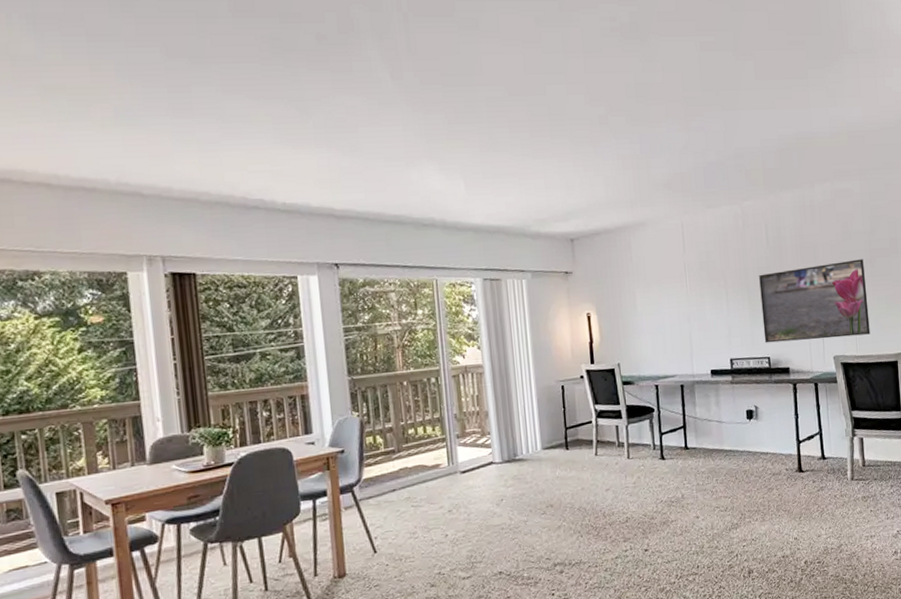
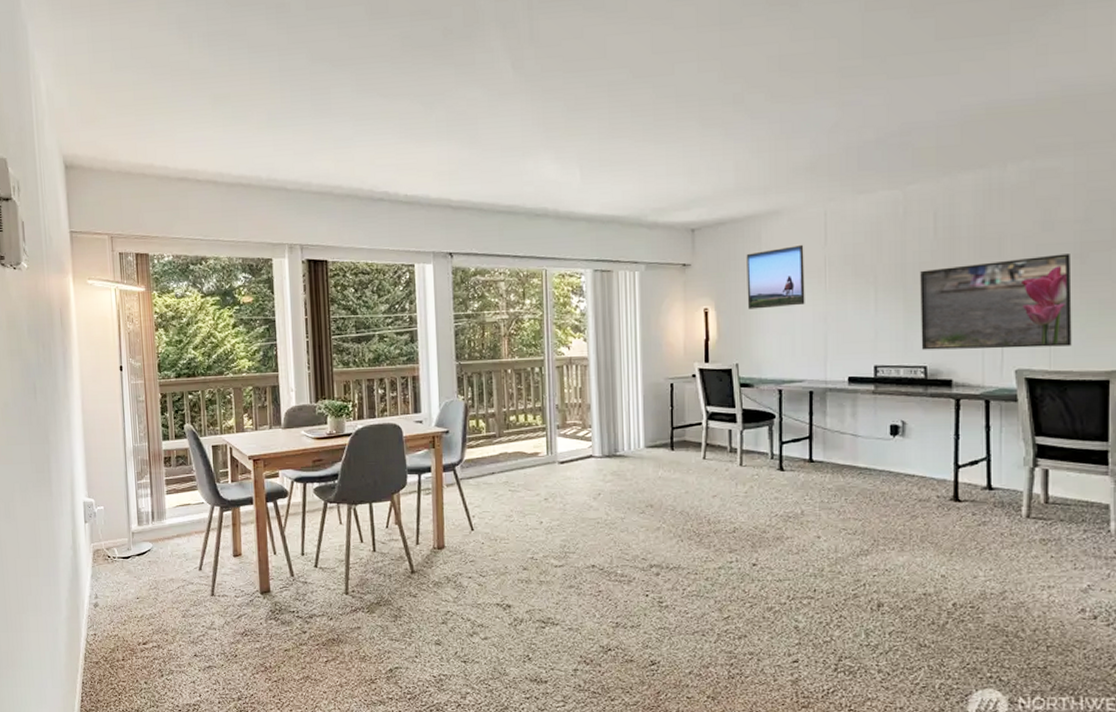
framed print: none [620,253,672,313] -> present [746,244,805,309]

